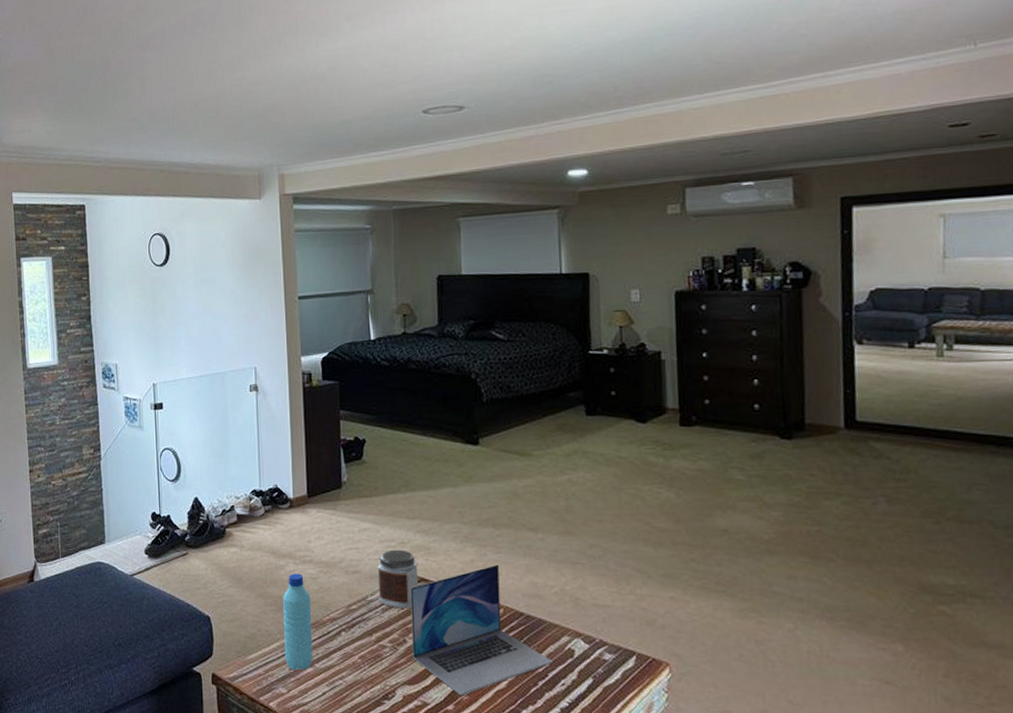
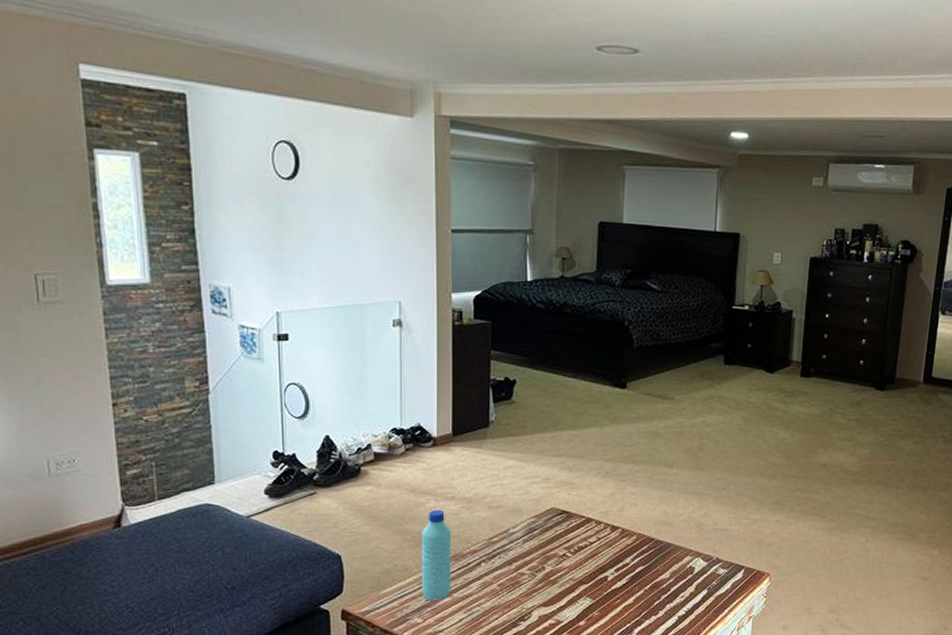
jar: present [377,549,419,609] -> none [520,485,561,539]
laptop: present [410,564,553,696] -> none [550,496,676,613]

